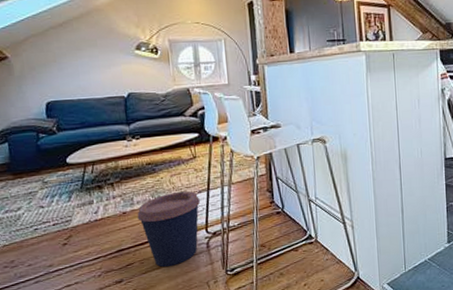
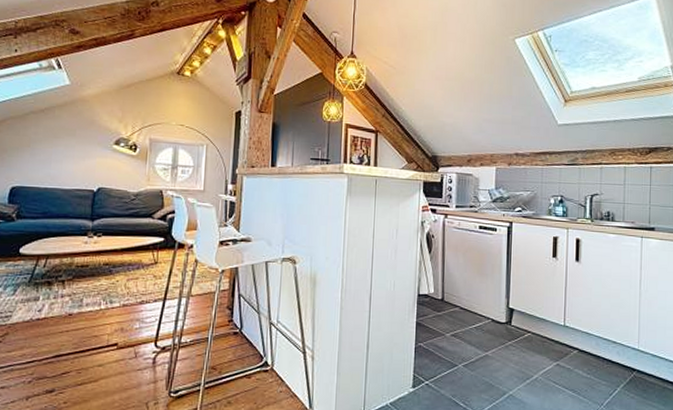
coffee cup: present [137,191,200,268] -> none [83,297,154,381]

